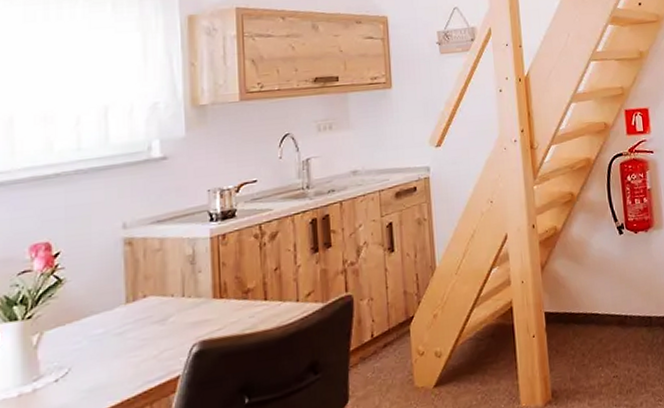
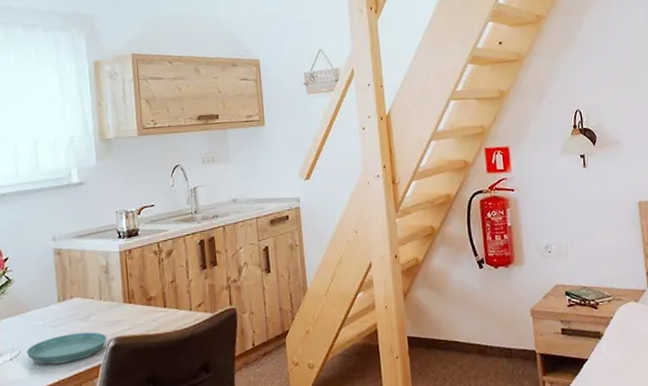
saucer: none [78,336,189,383] -> present [26,332,107,365]

